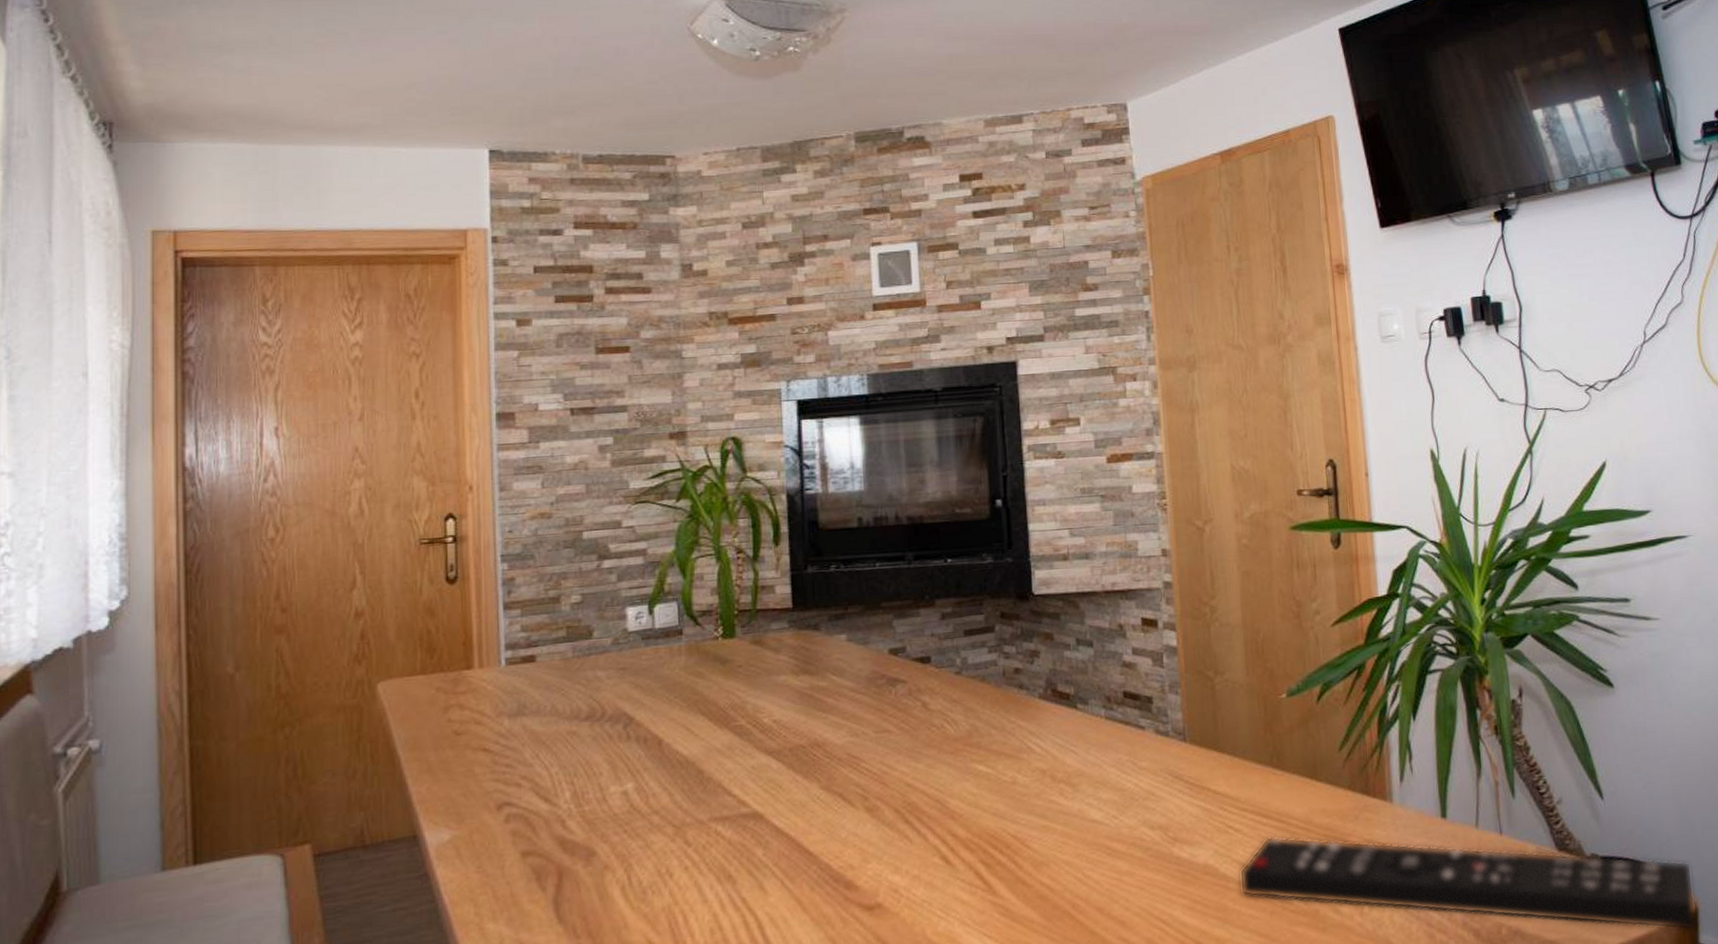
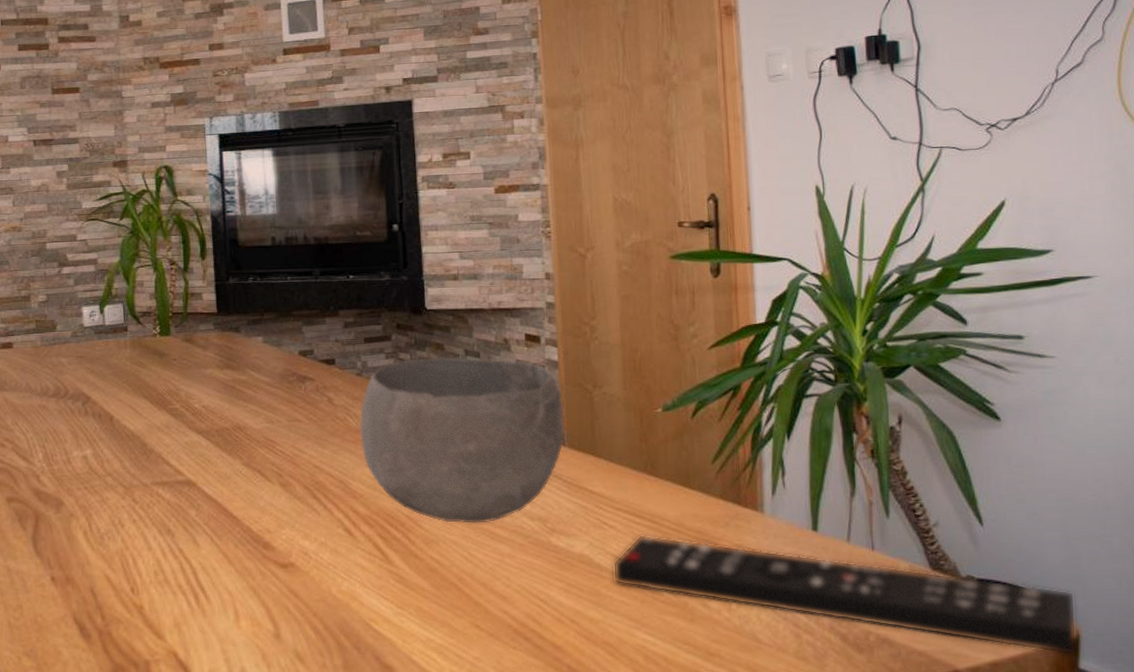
bowl: none [958,647,1185,840] -> present [359,357,564,524]

